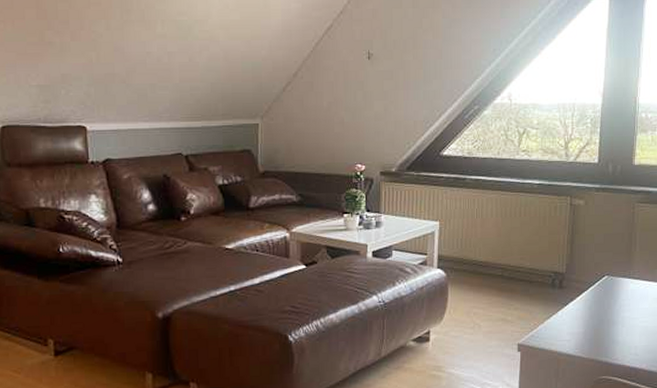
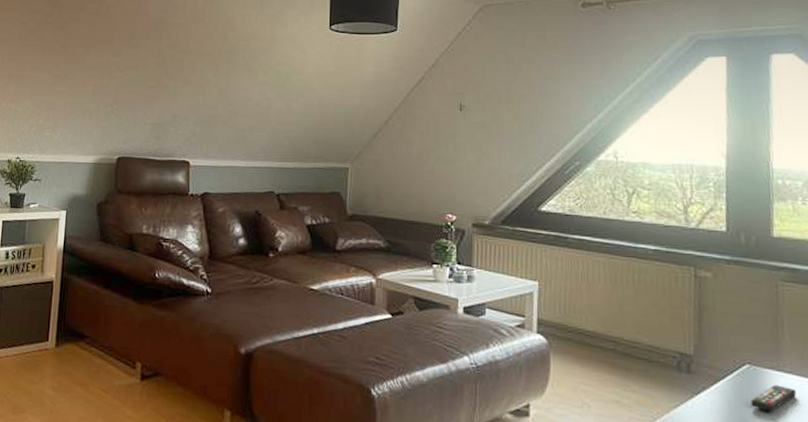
remote control: none [607,289,641,312] -> present [751,384,796,412]

